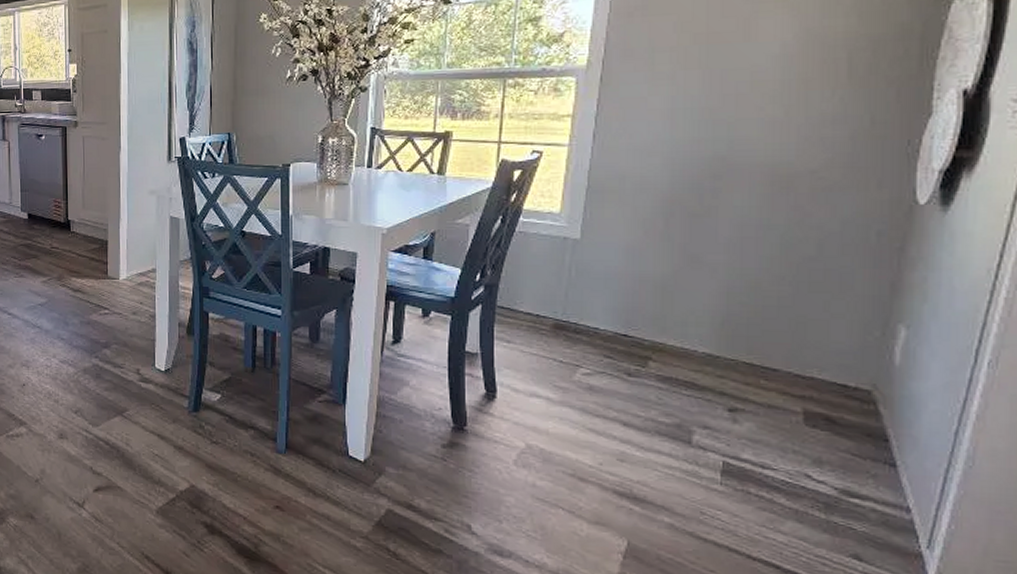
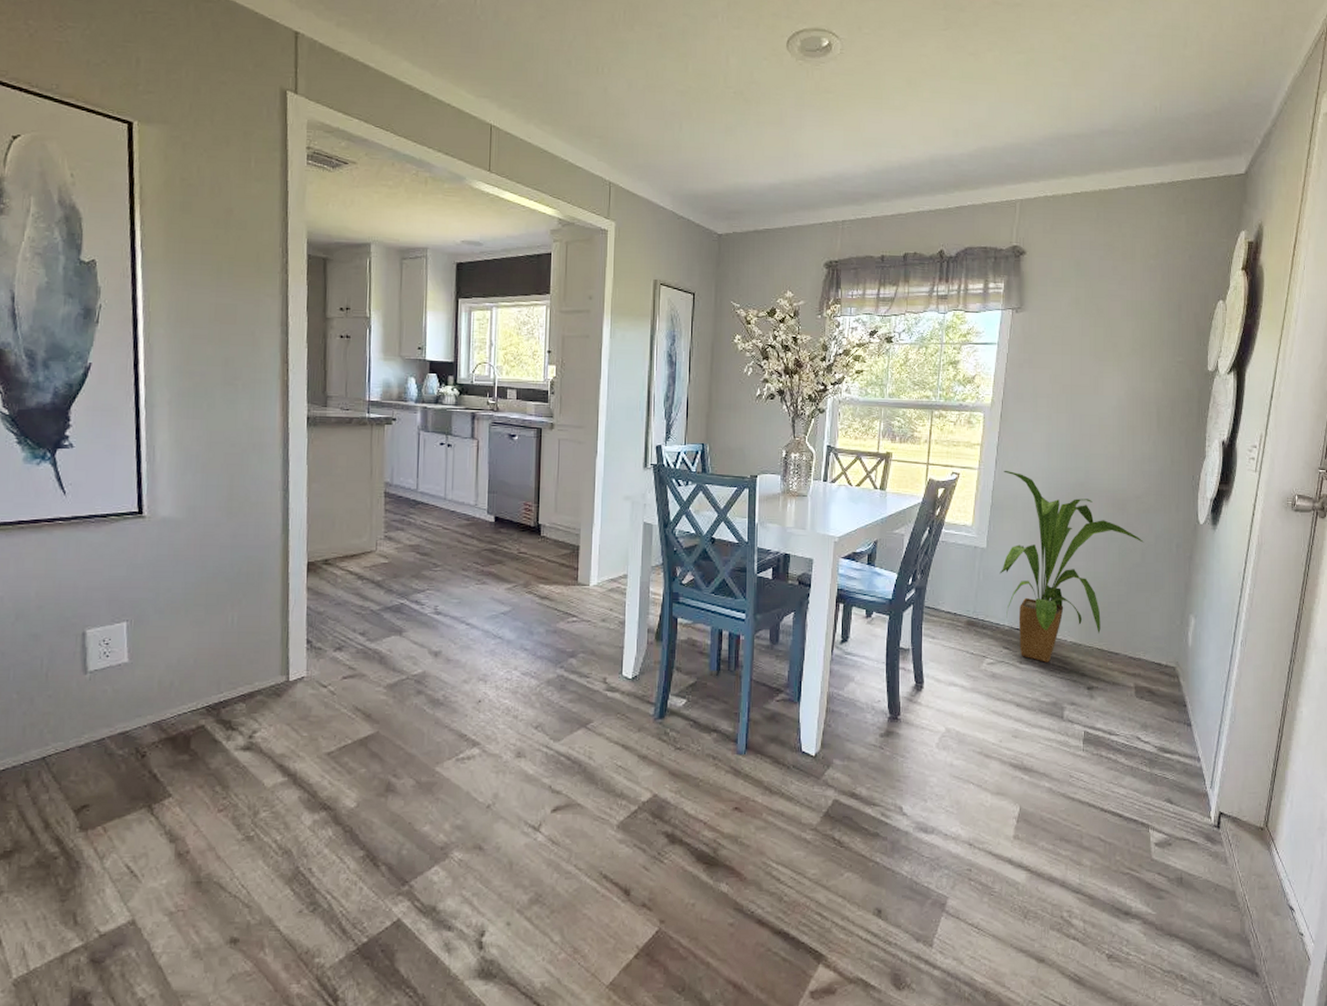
house plant: none [599,145,822,376] -> present [999,470,1144,662]

